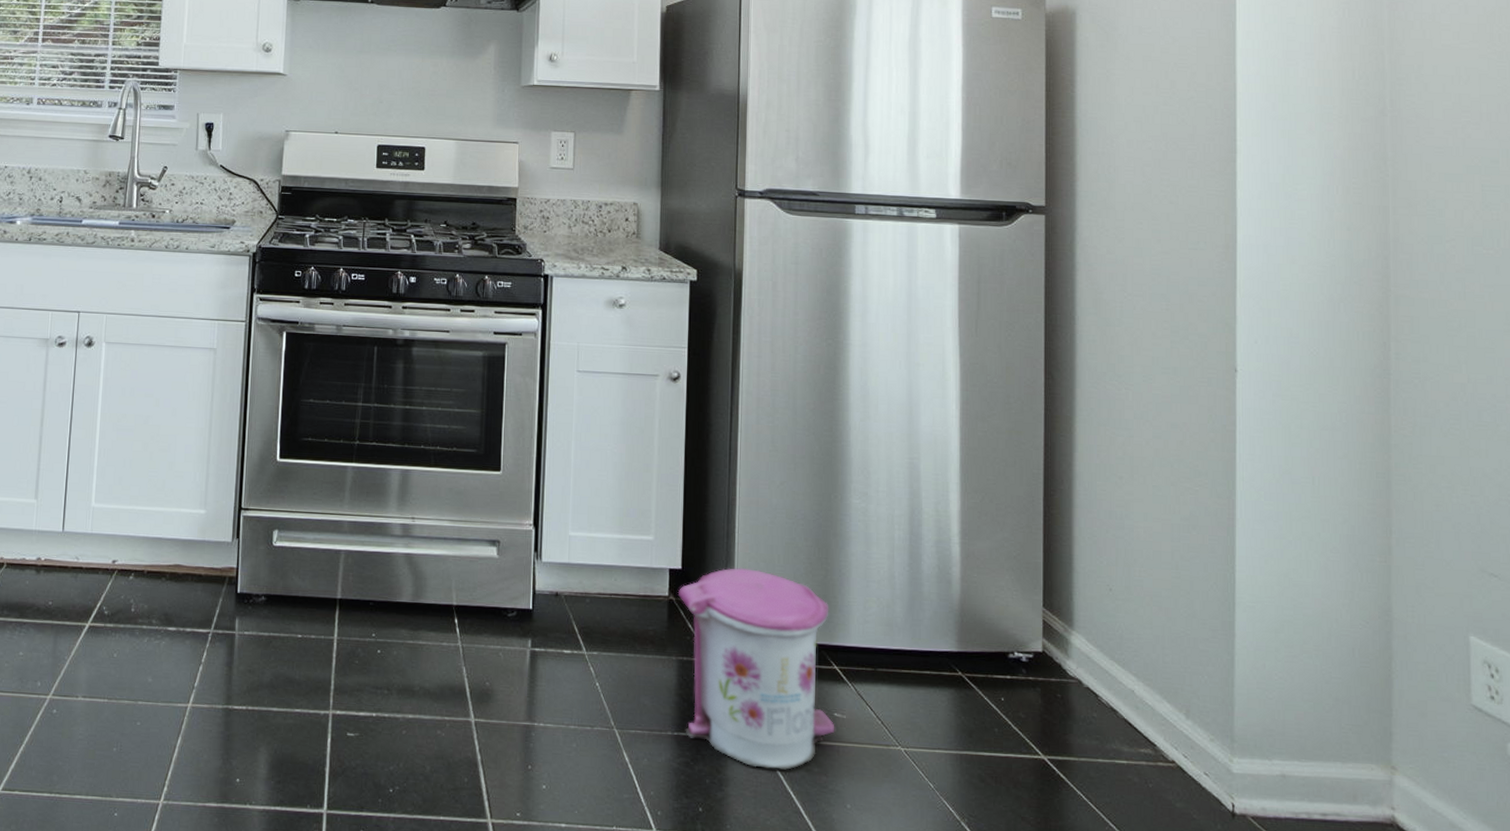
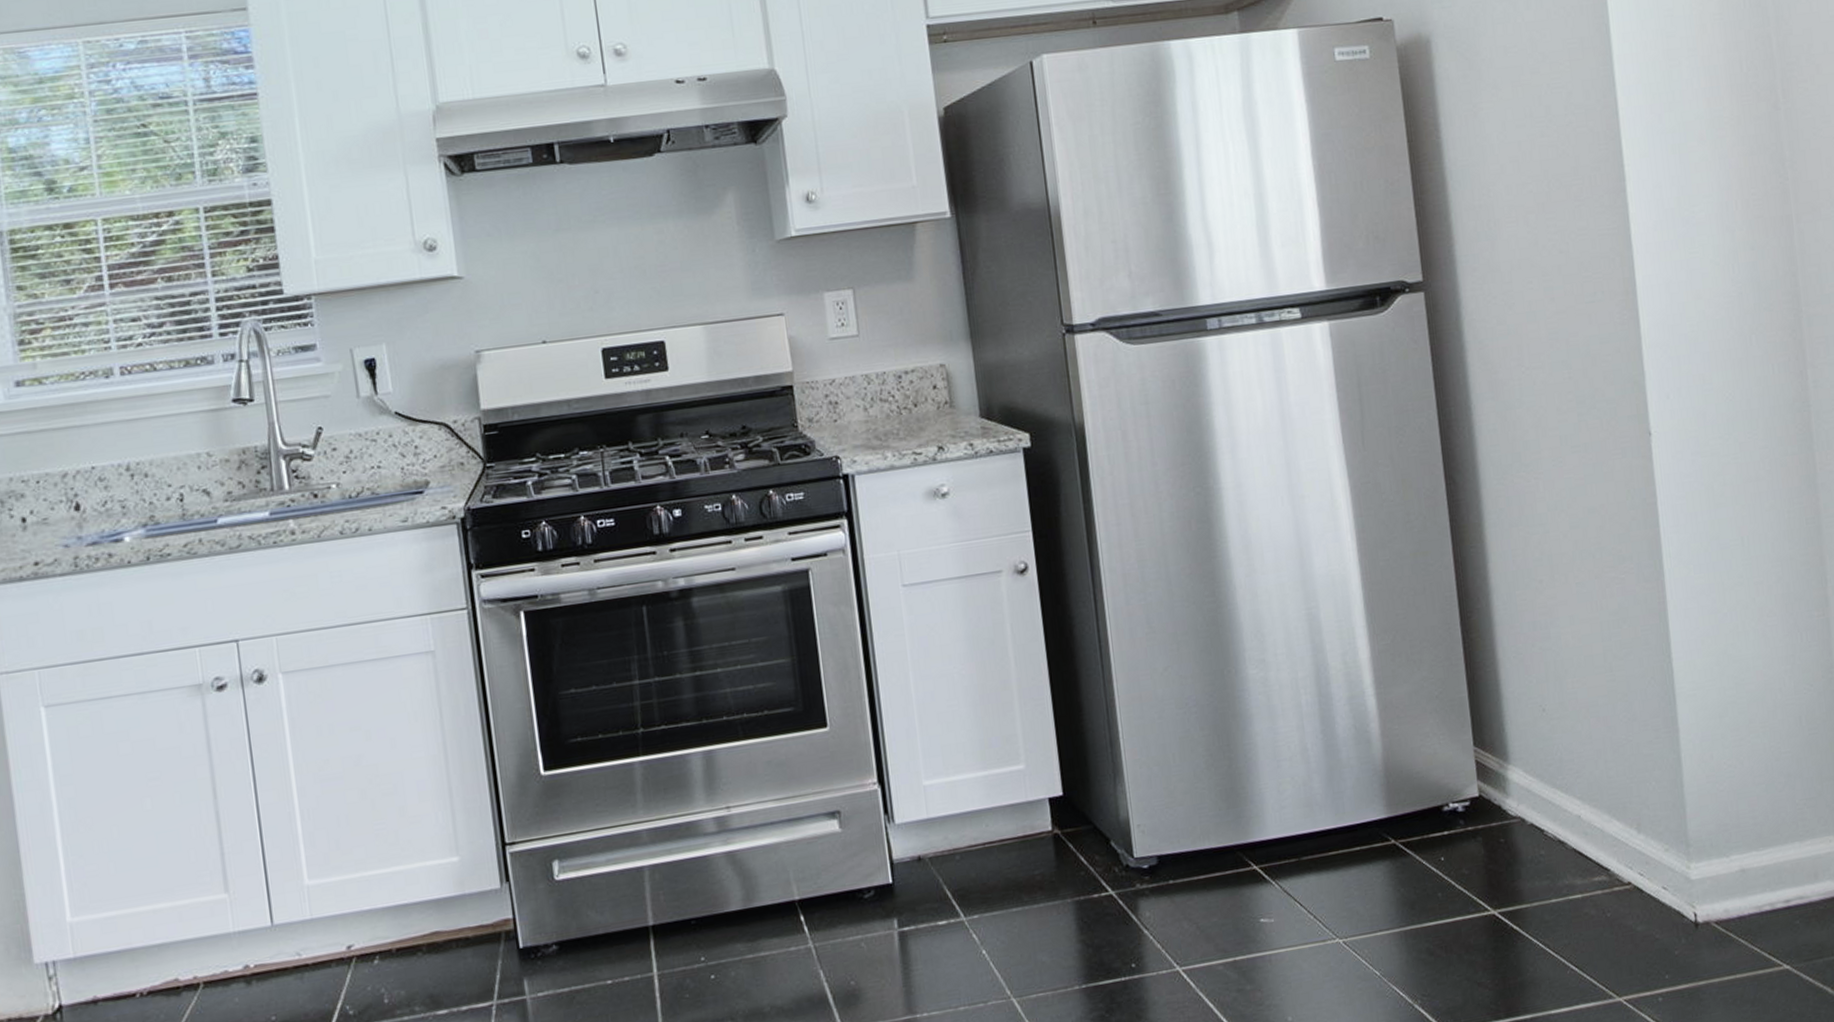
trash can: present [677,567,835,770] -> none [1062,775,1264,1002]

